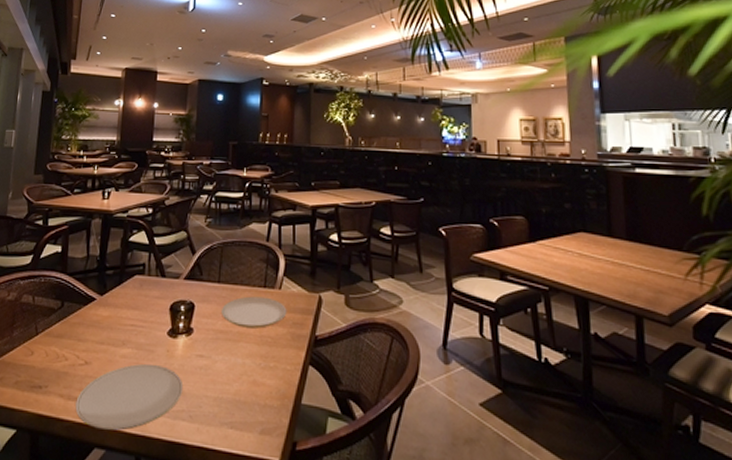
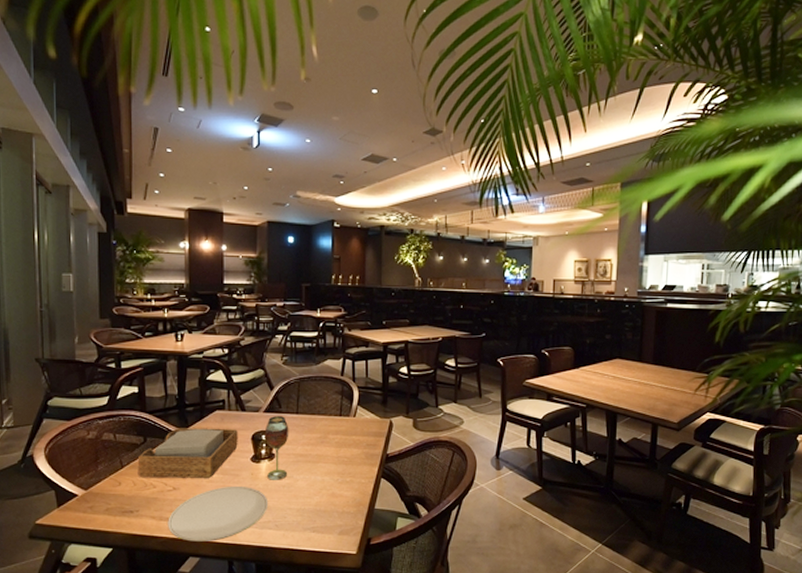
napkin holder: none [51,293,156,354] -> present [137,428,238,479]
wineglass: none [183,284,210,360] -> present [264,416,289,480]
plate: present [222,296,287,329] -> none [301,424,361,451]

